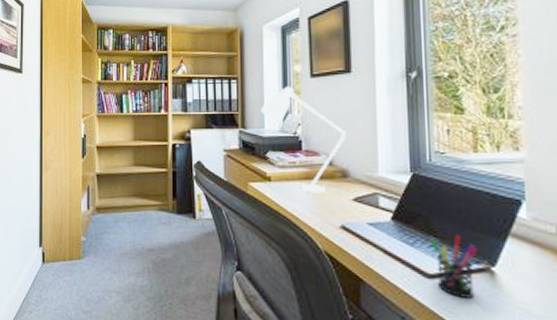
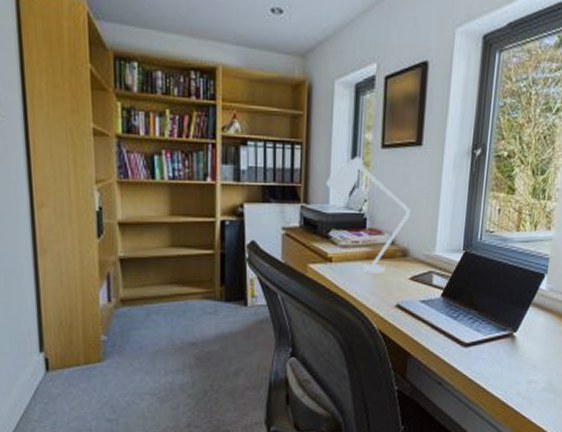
pen holder: present [429,236,478,299] -> none [470,308,506,361]

